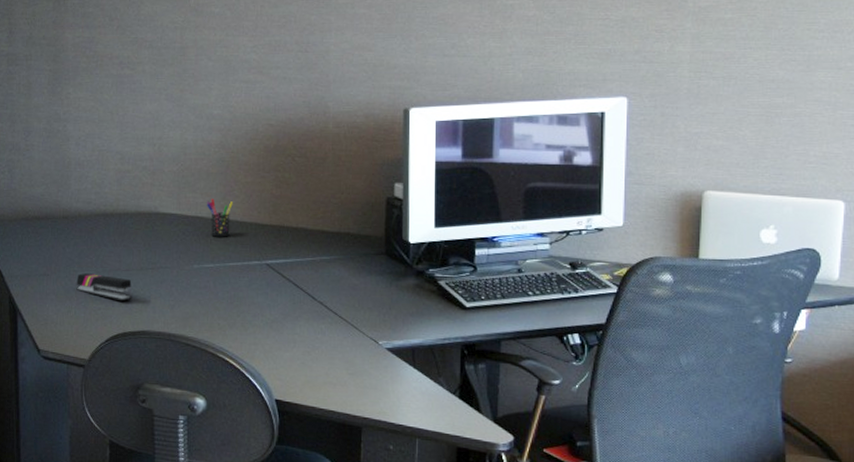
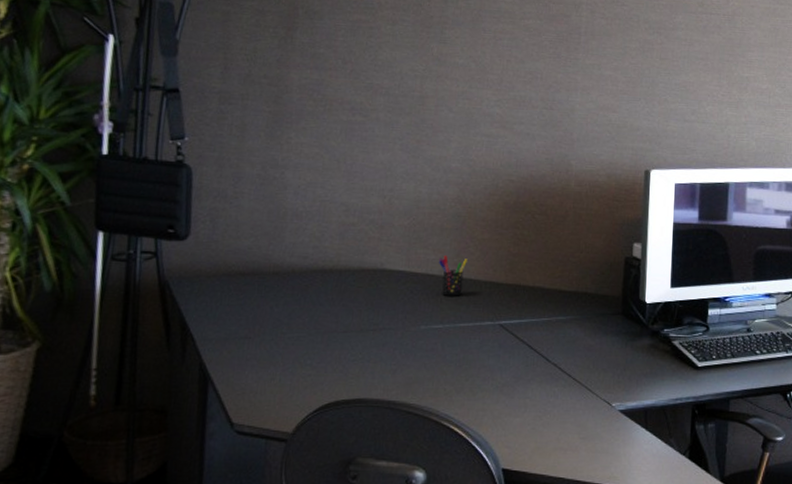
stapler: present [76,273,133,302] -> none [283,336,349,367]

